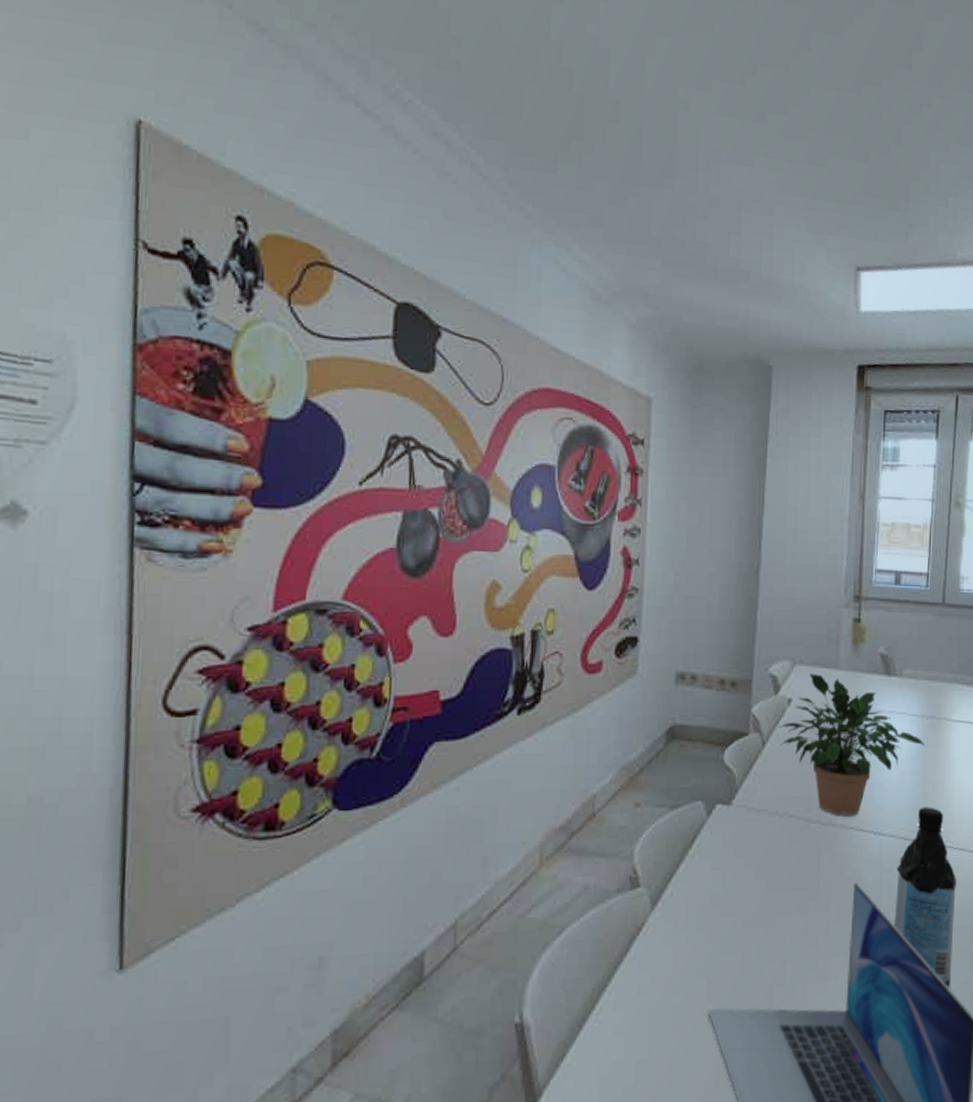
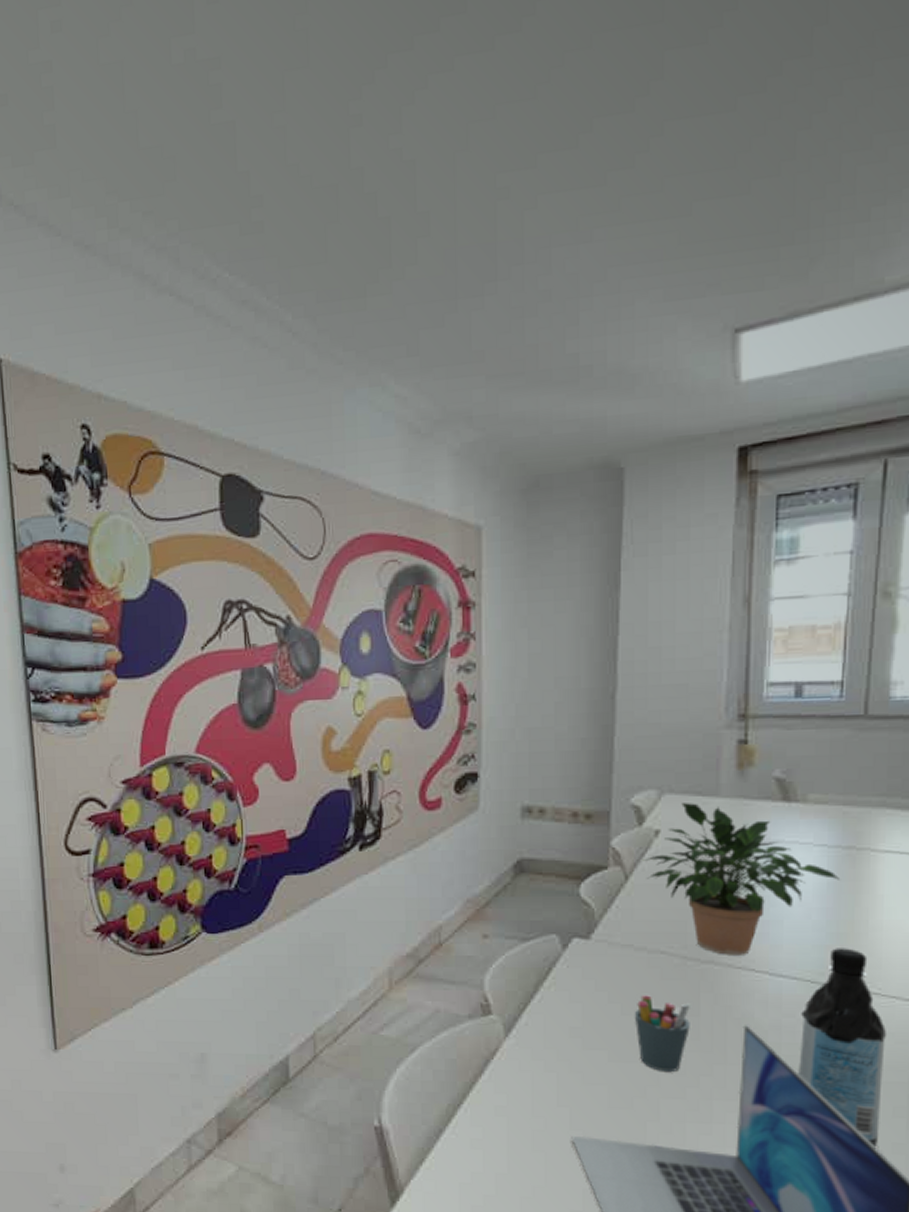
pen holder: none [766,859,812,933] -> present [634,995,690,1071]

